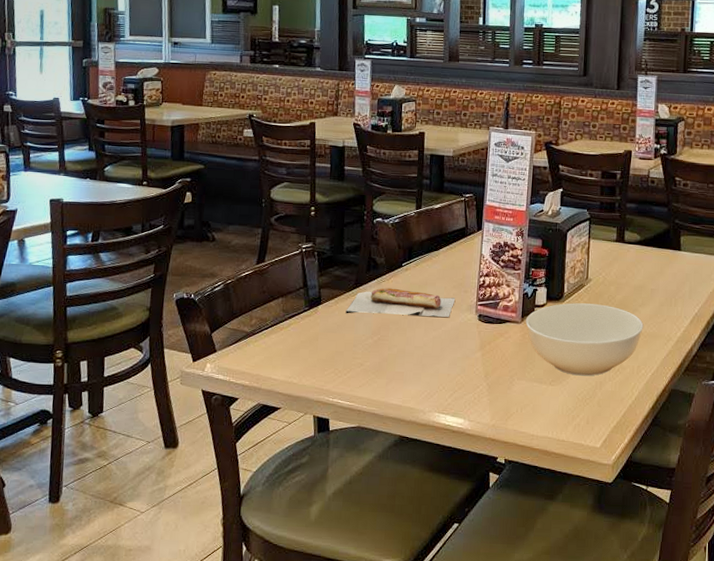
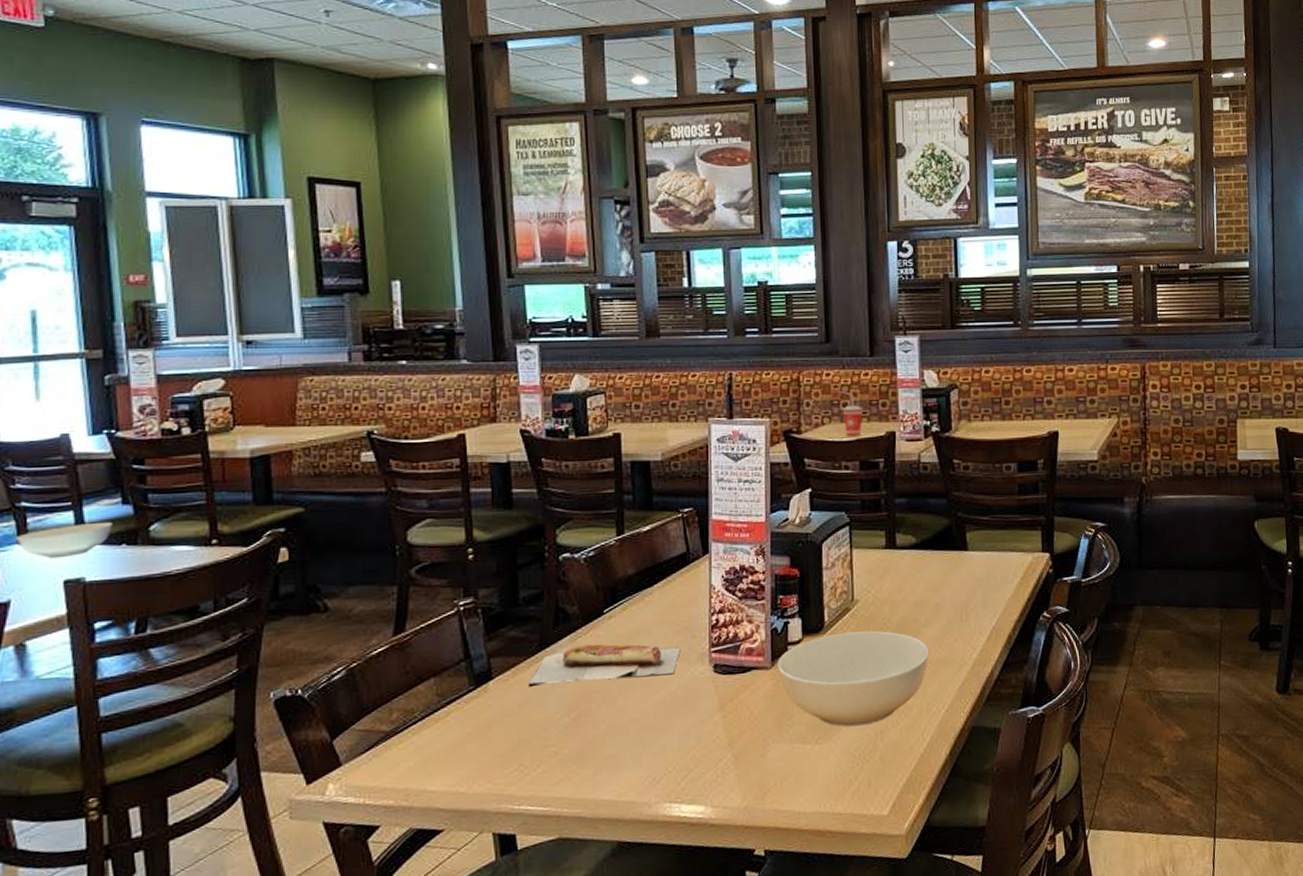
bowl: none [23,161,82,184] -> present [17,521,113,559]
beverage cup: none [590,115,609,151] -> present [839,391,864,436]

